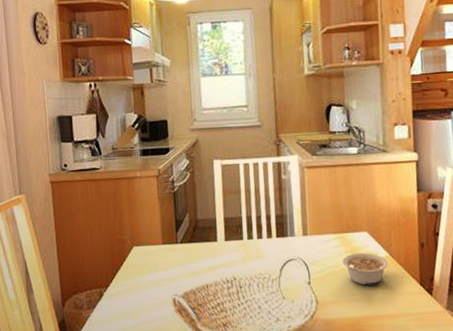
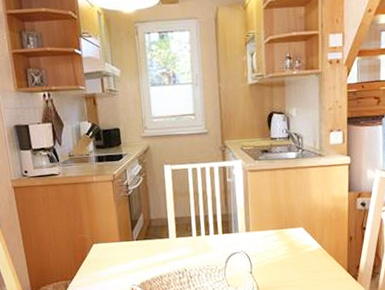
legume: present [343,252,388,286] -> none [281,245,320,274]

